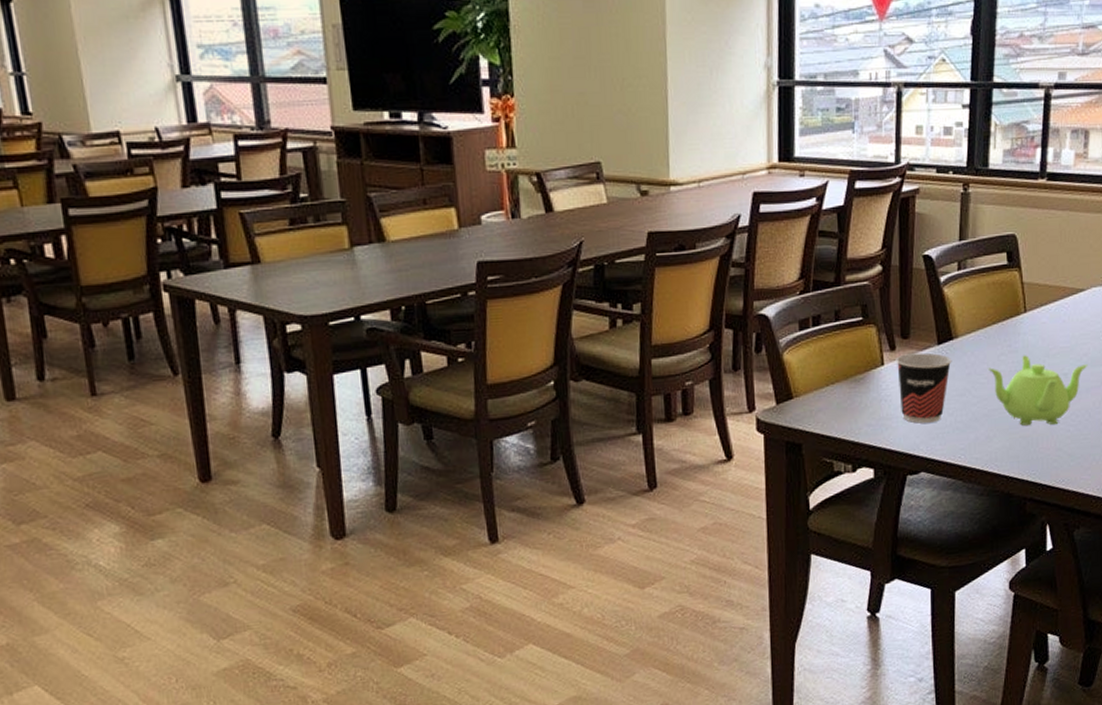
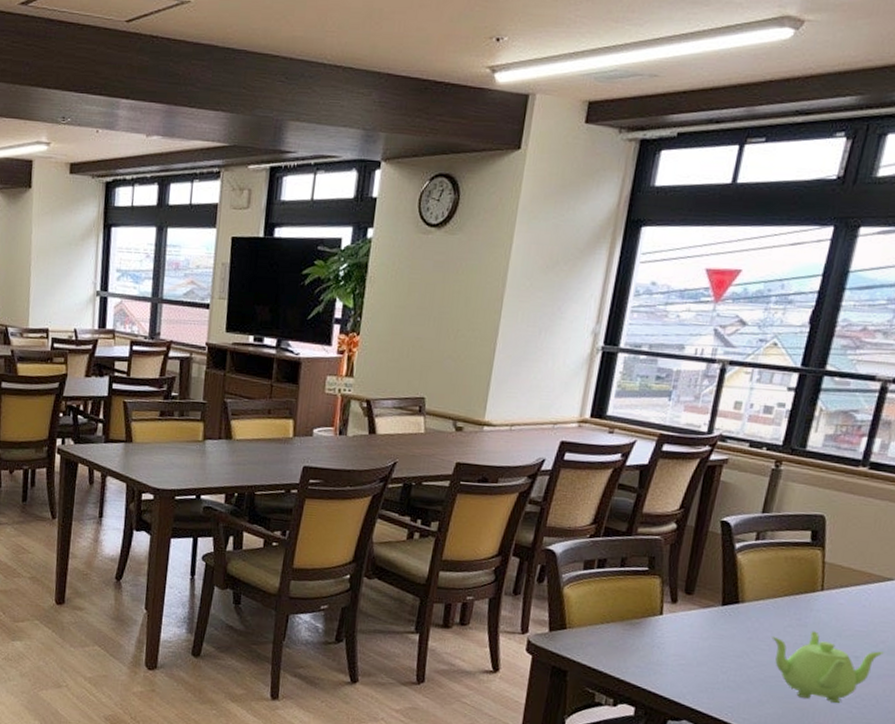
cup: present [896,352,952,424] -> none [672,608,735,677]

